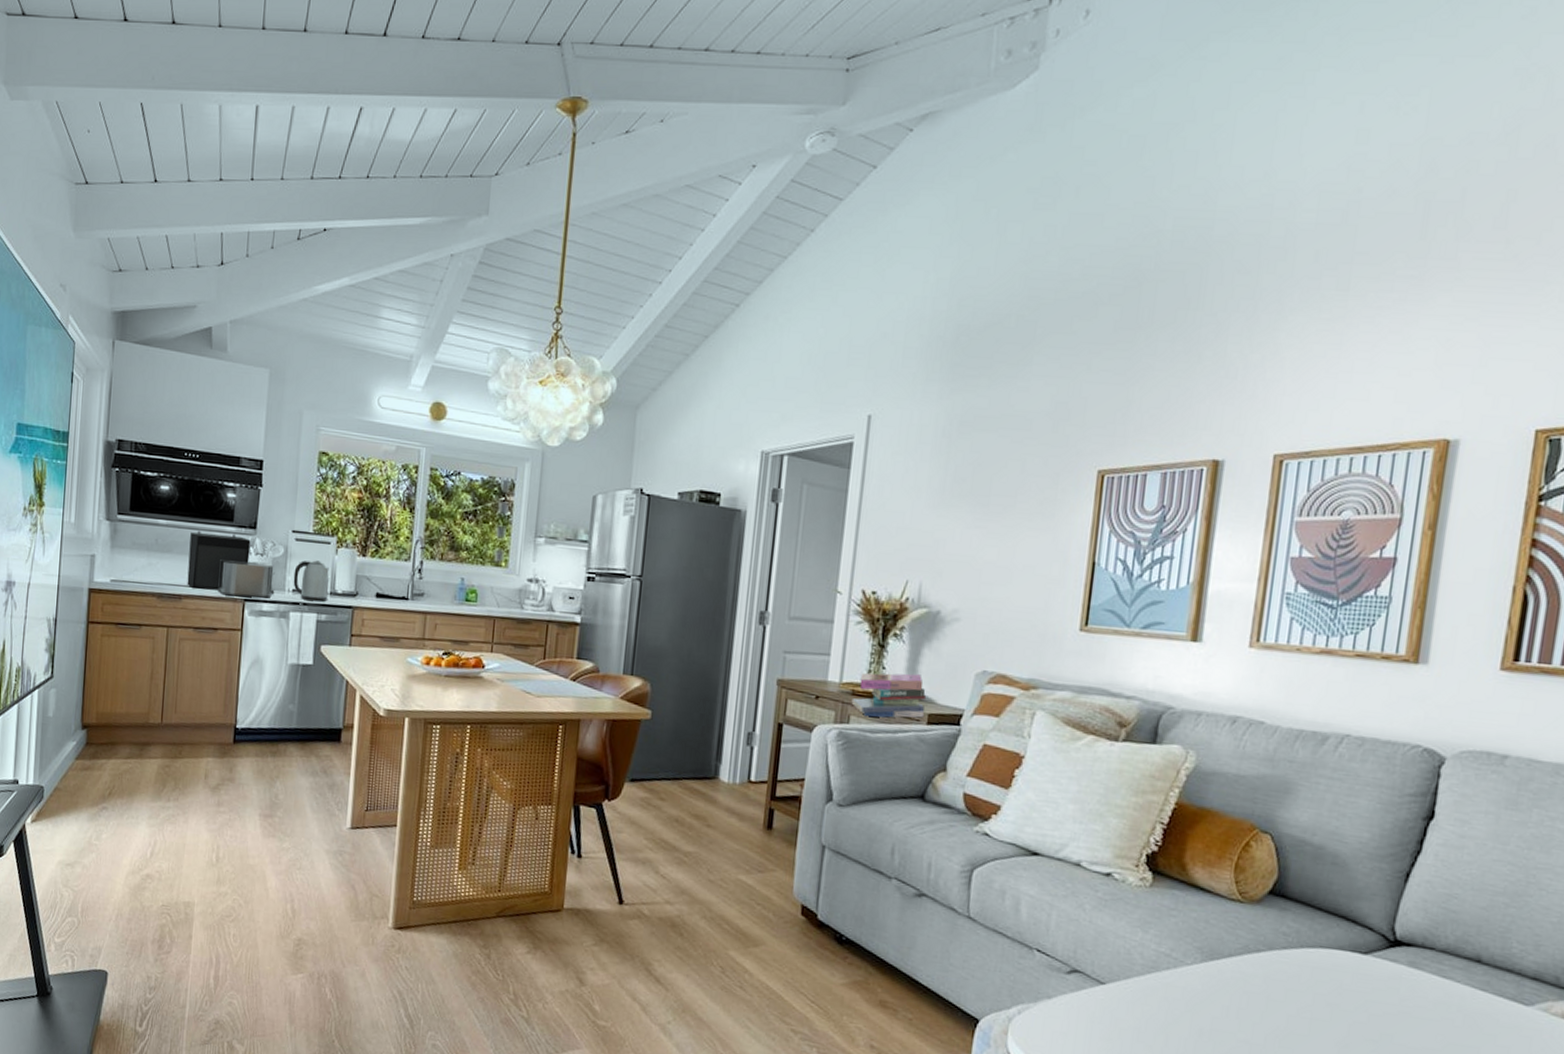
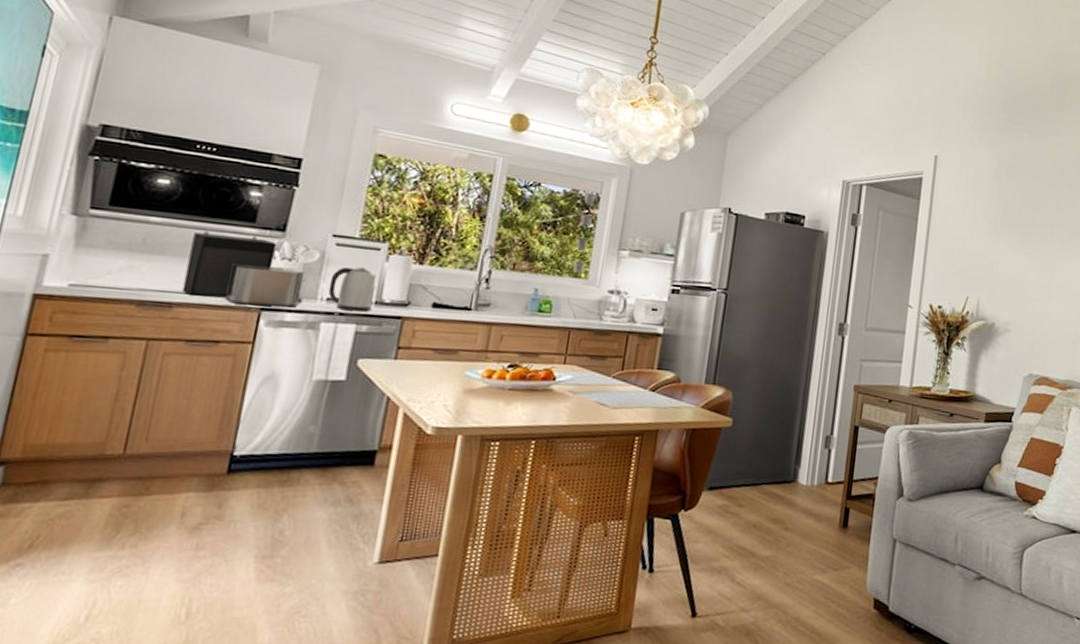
books: present [851,673,926,718] -> none [920,377,984,418]

